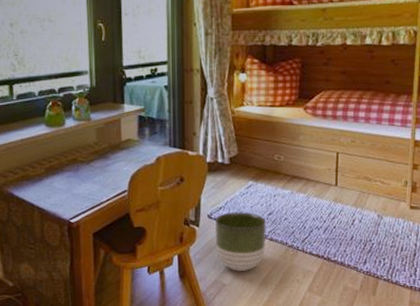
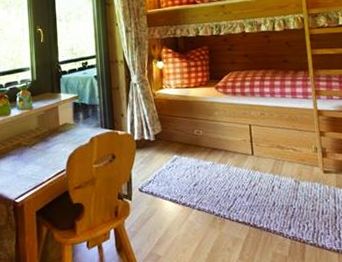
planter: present [215,212,266,271] -> none [146,184,195,242]

